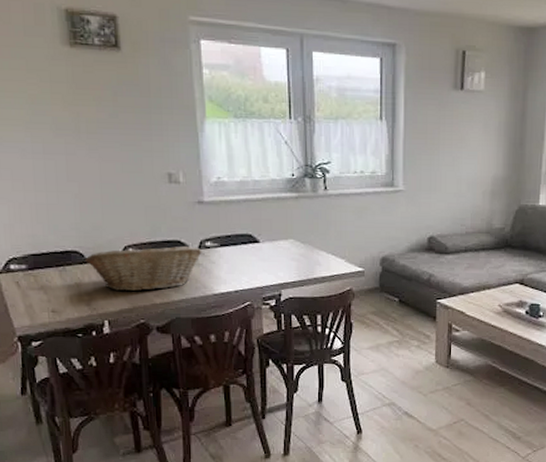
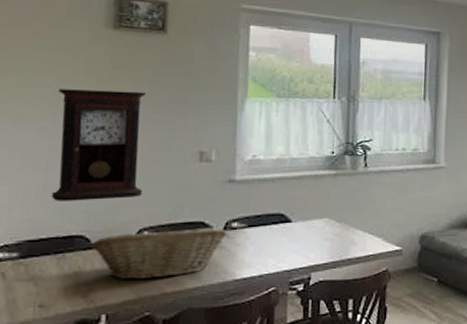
pendulum clock: none [30,110,122,220] -> present [51,89,146,201]

